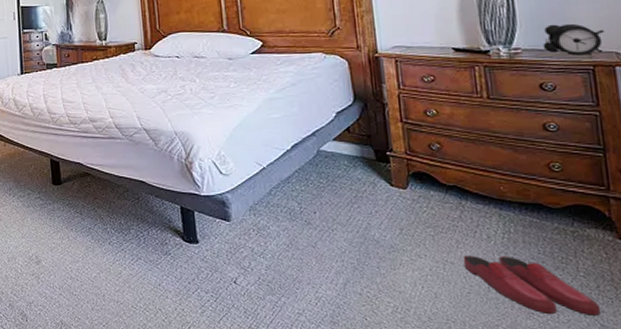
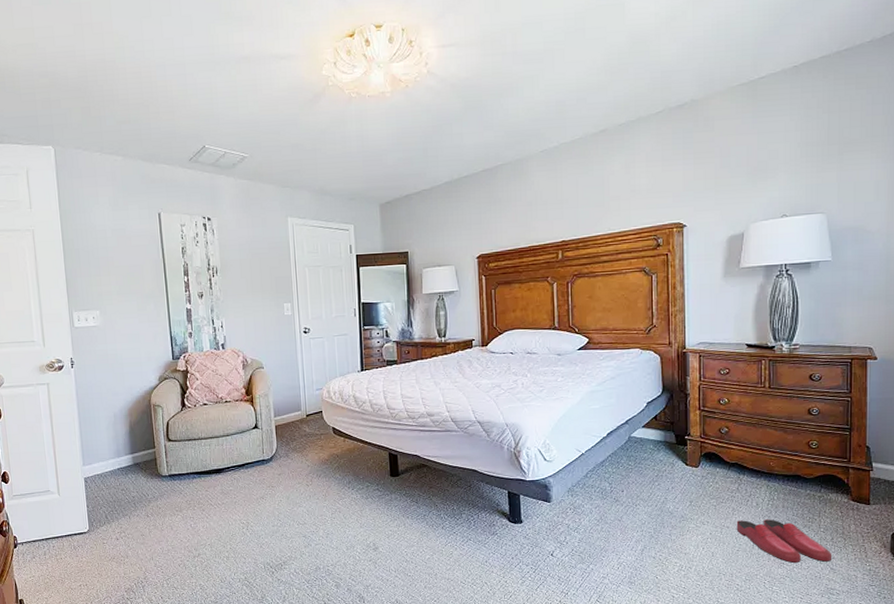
alarm clock: present [543,23,605,56] -> none [816,322,863,350]

